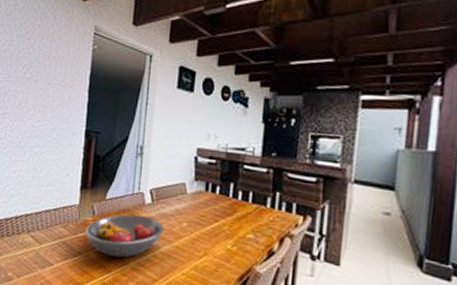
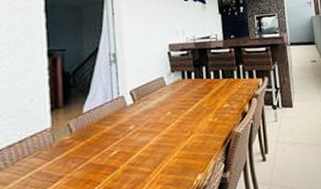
fruit bowl: present [85,214,164,258] -> none [63,116,150,169]

